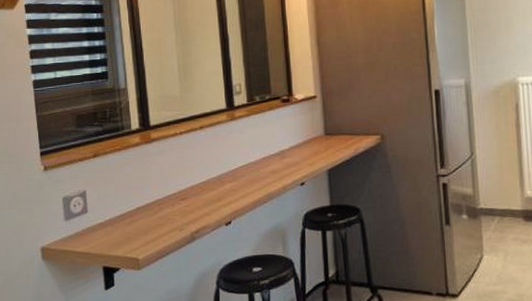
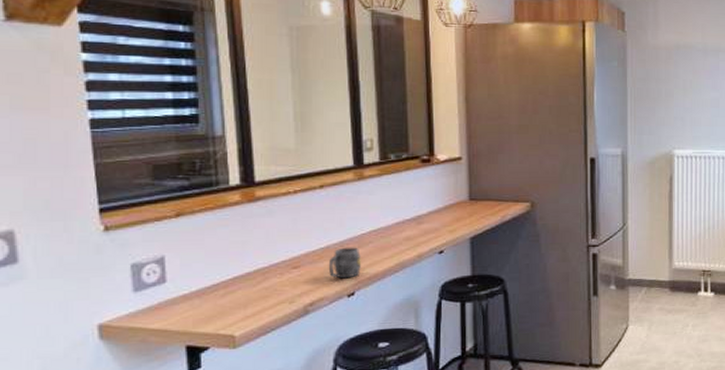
mug: none [209,180,236,209] -> present [328,247,362,279]

